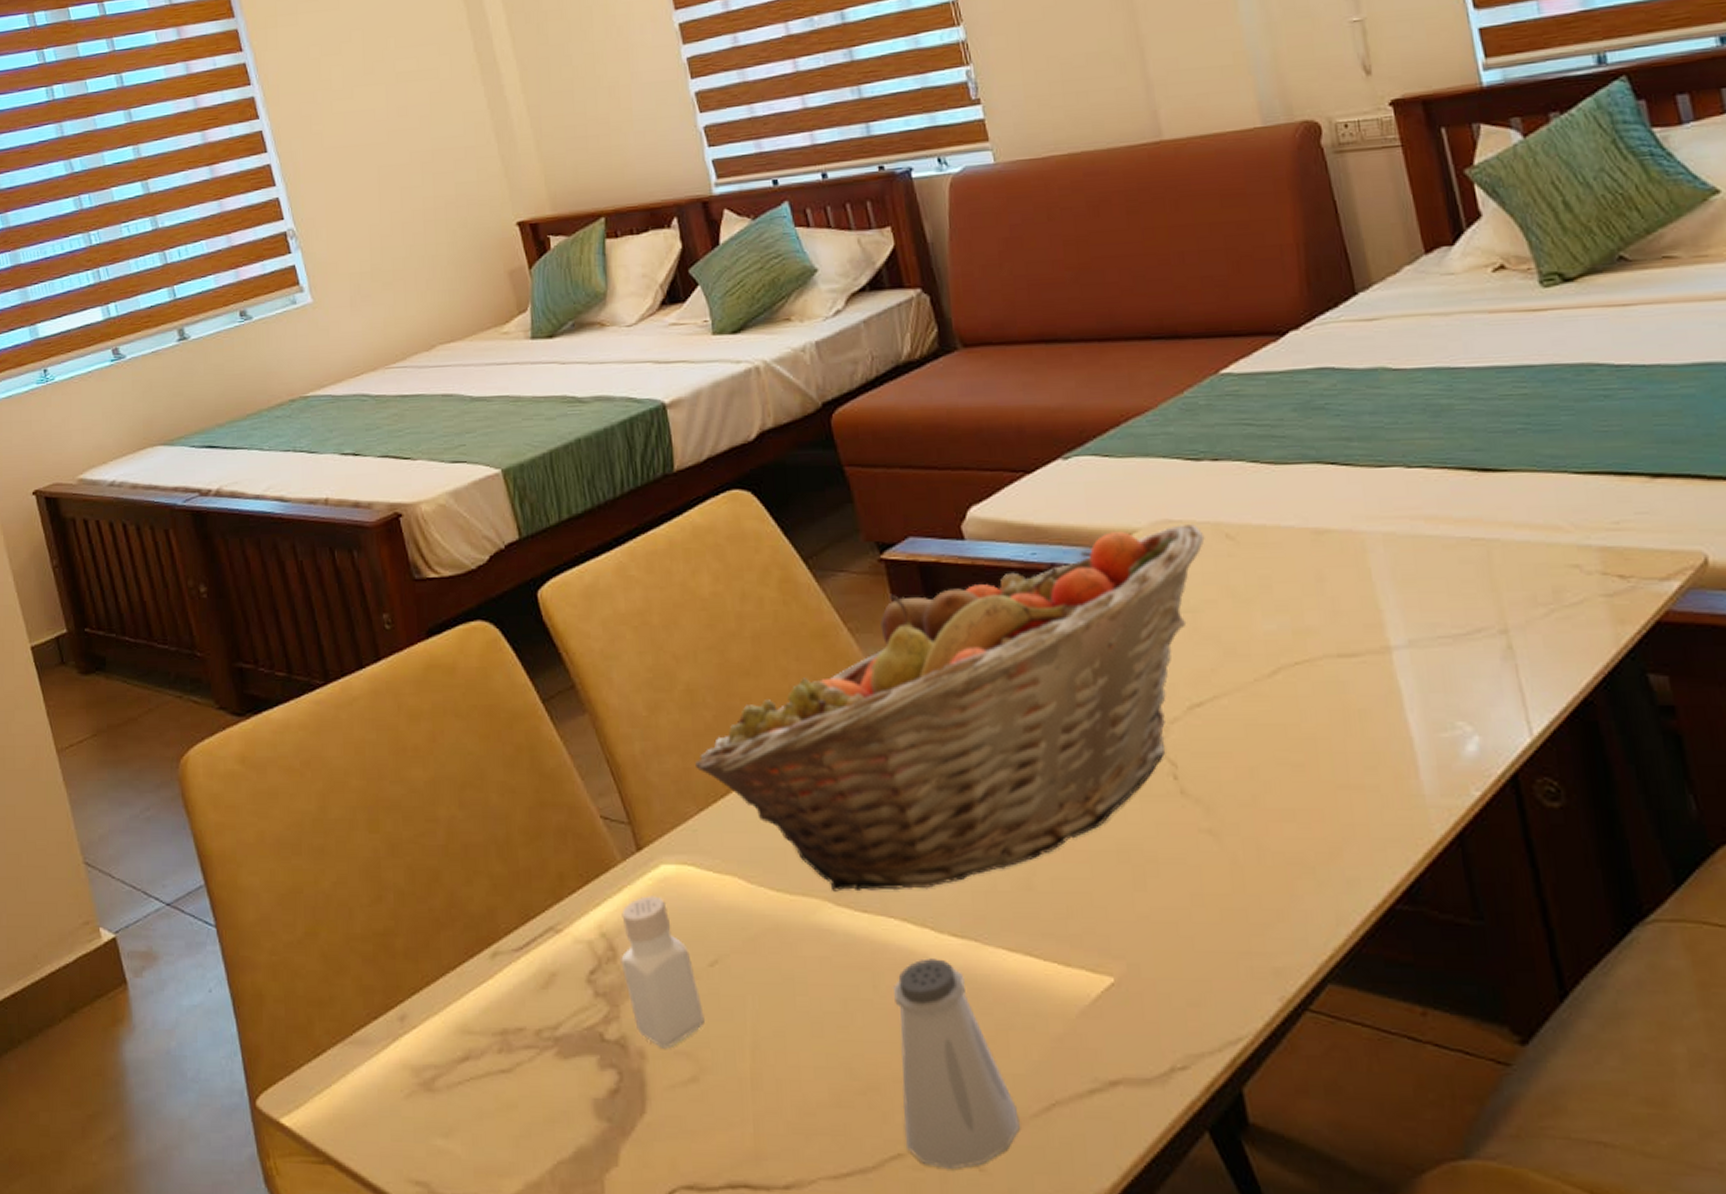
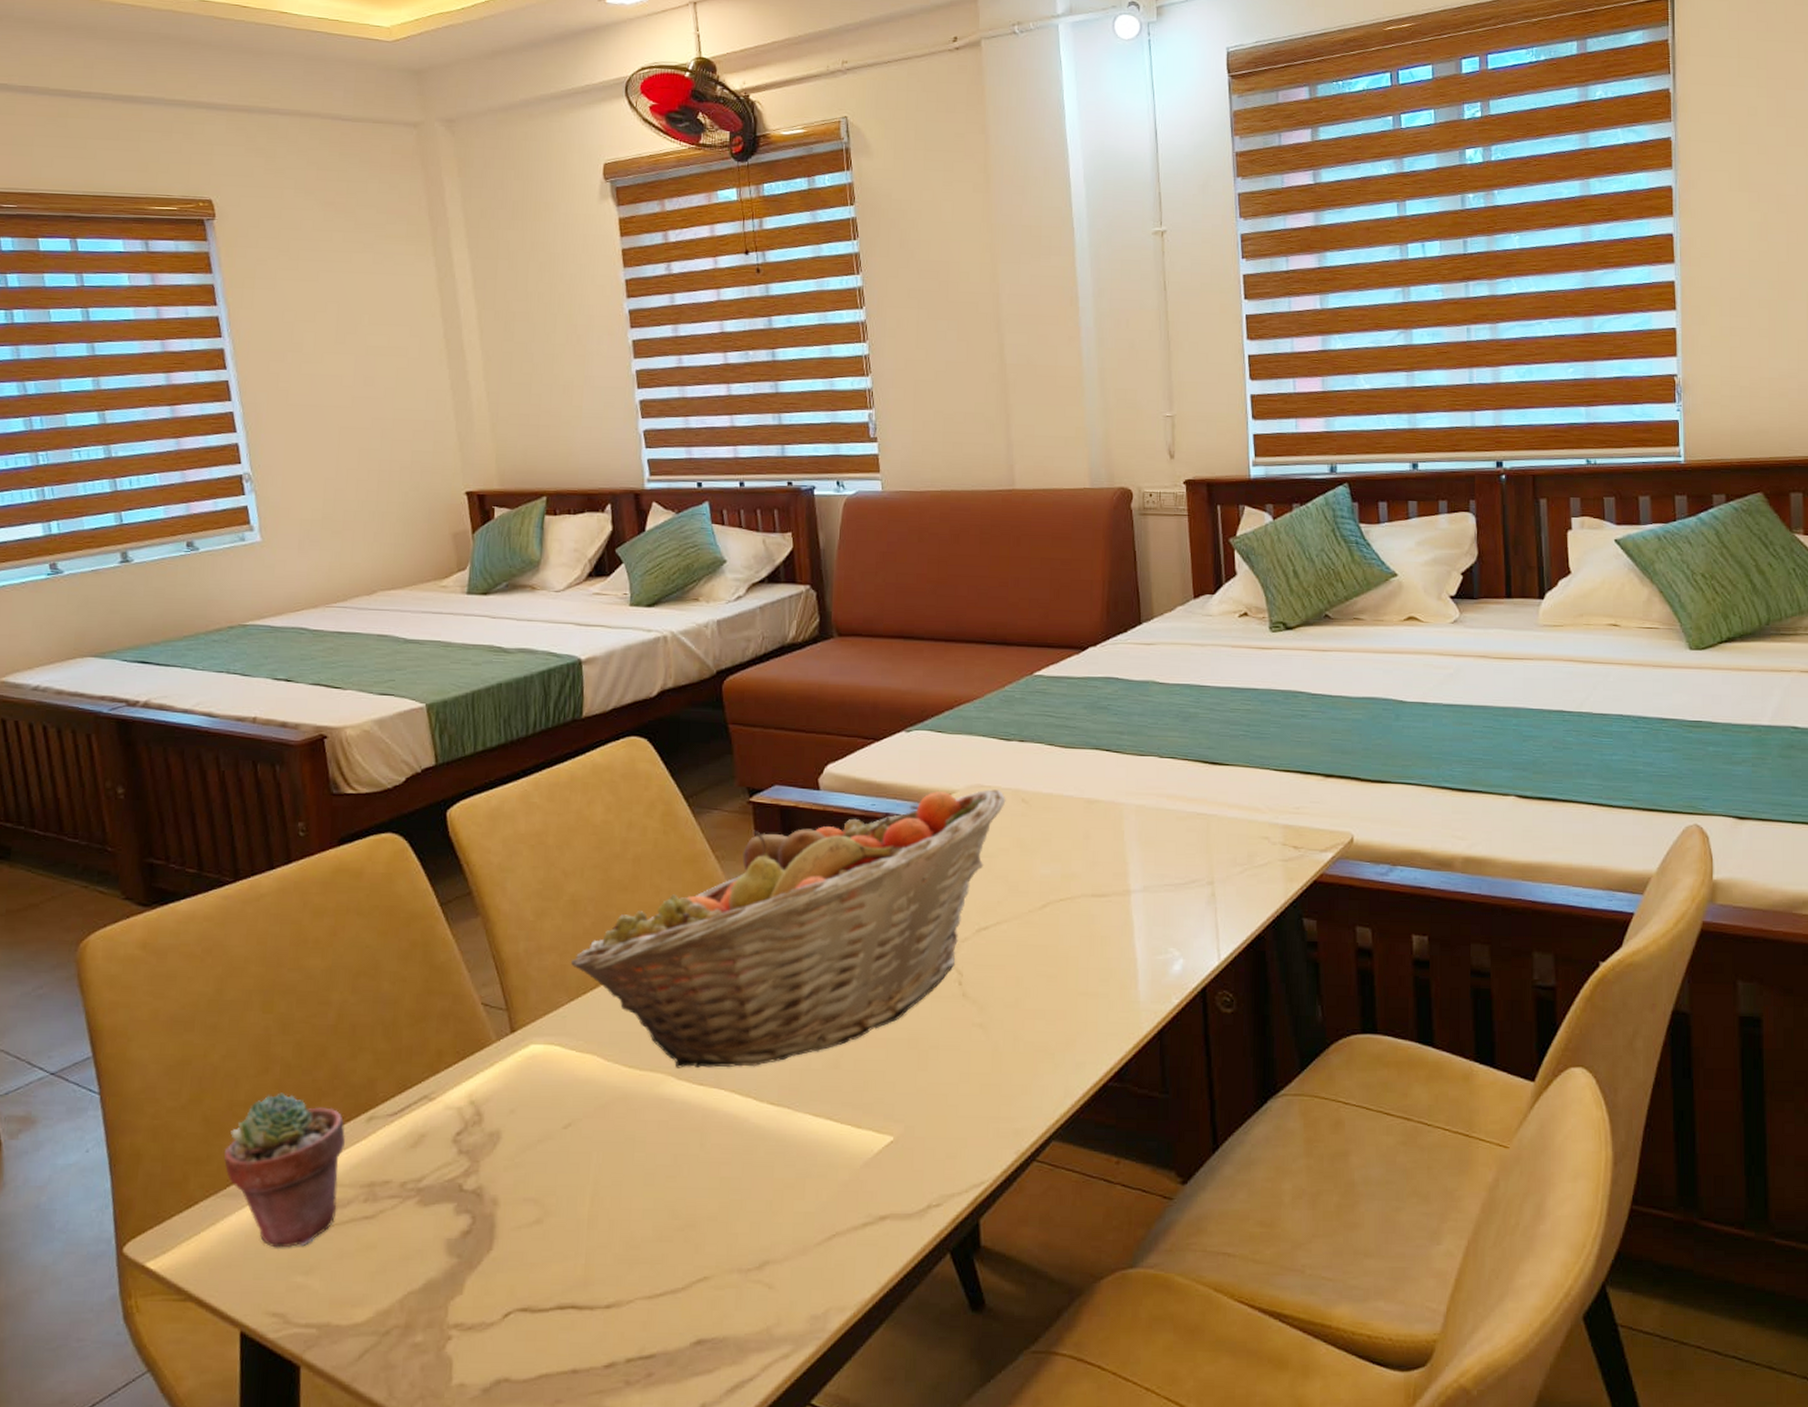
potted succulent: none [346,924,472,1106] -> present [223,1092,346,1248]
pepper shaker: present [621,896,705,1049] -> none [485,1070,554,1196]
saltshaker: present [894,958,1020,1169] -> none [712,1122,805,1287]

